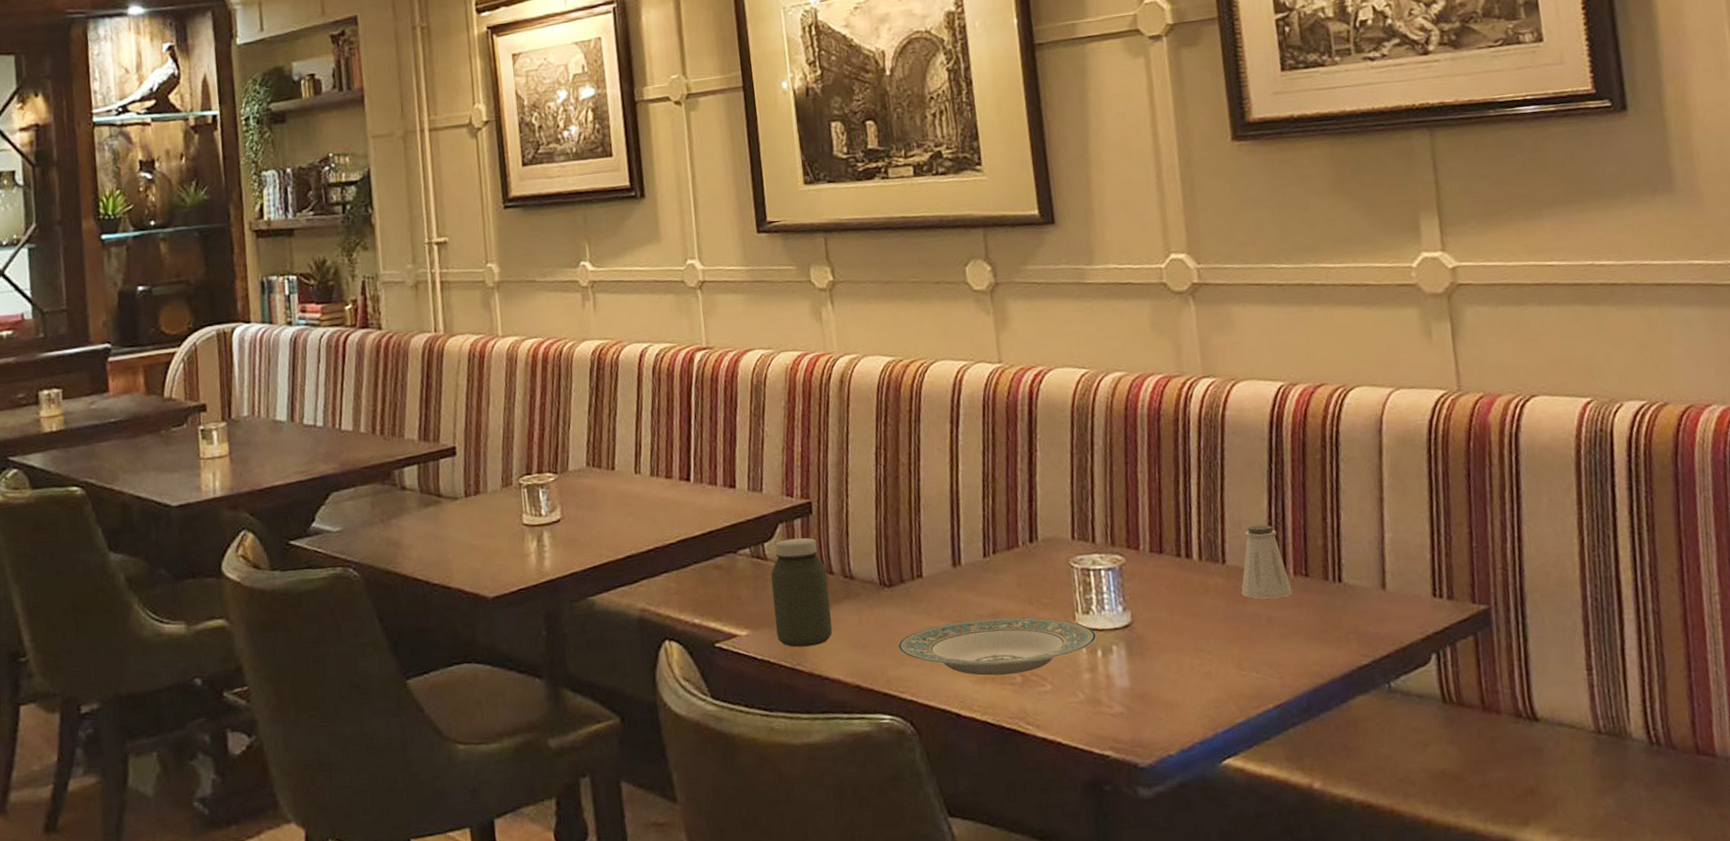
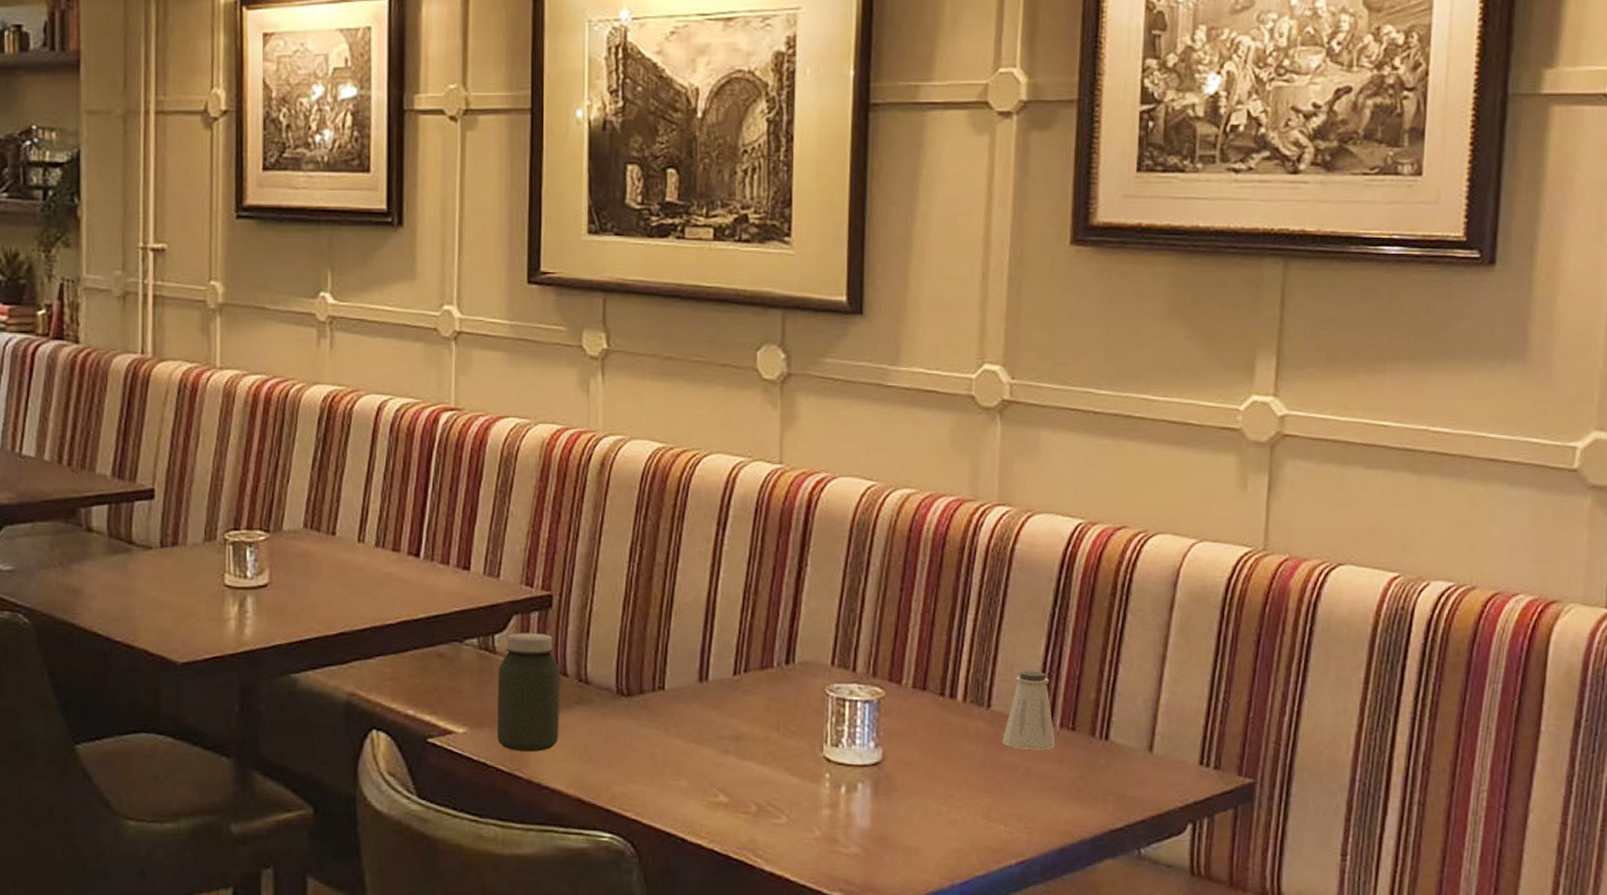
plate: present [898,617,1097,676] -> none [628,741,843,803]

